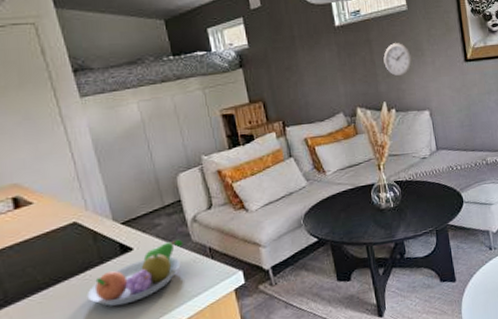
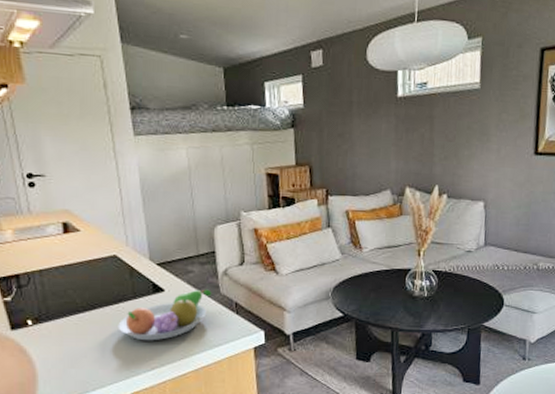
wall clock: present [383,43,412,77] -> none [443,123,475,161]

